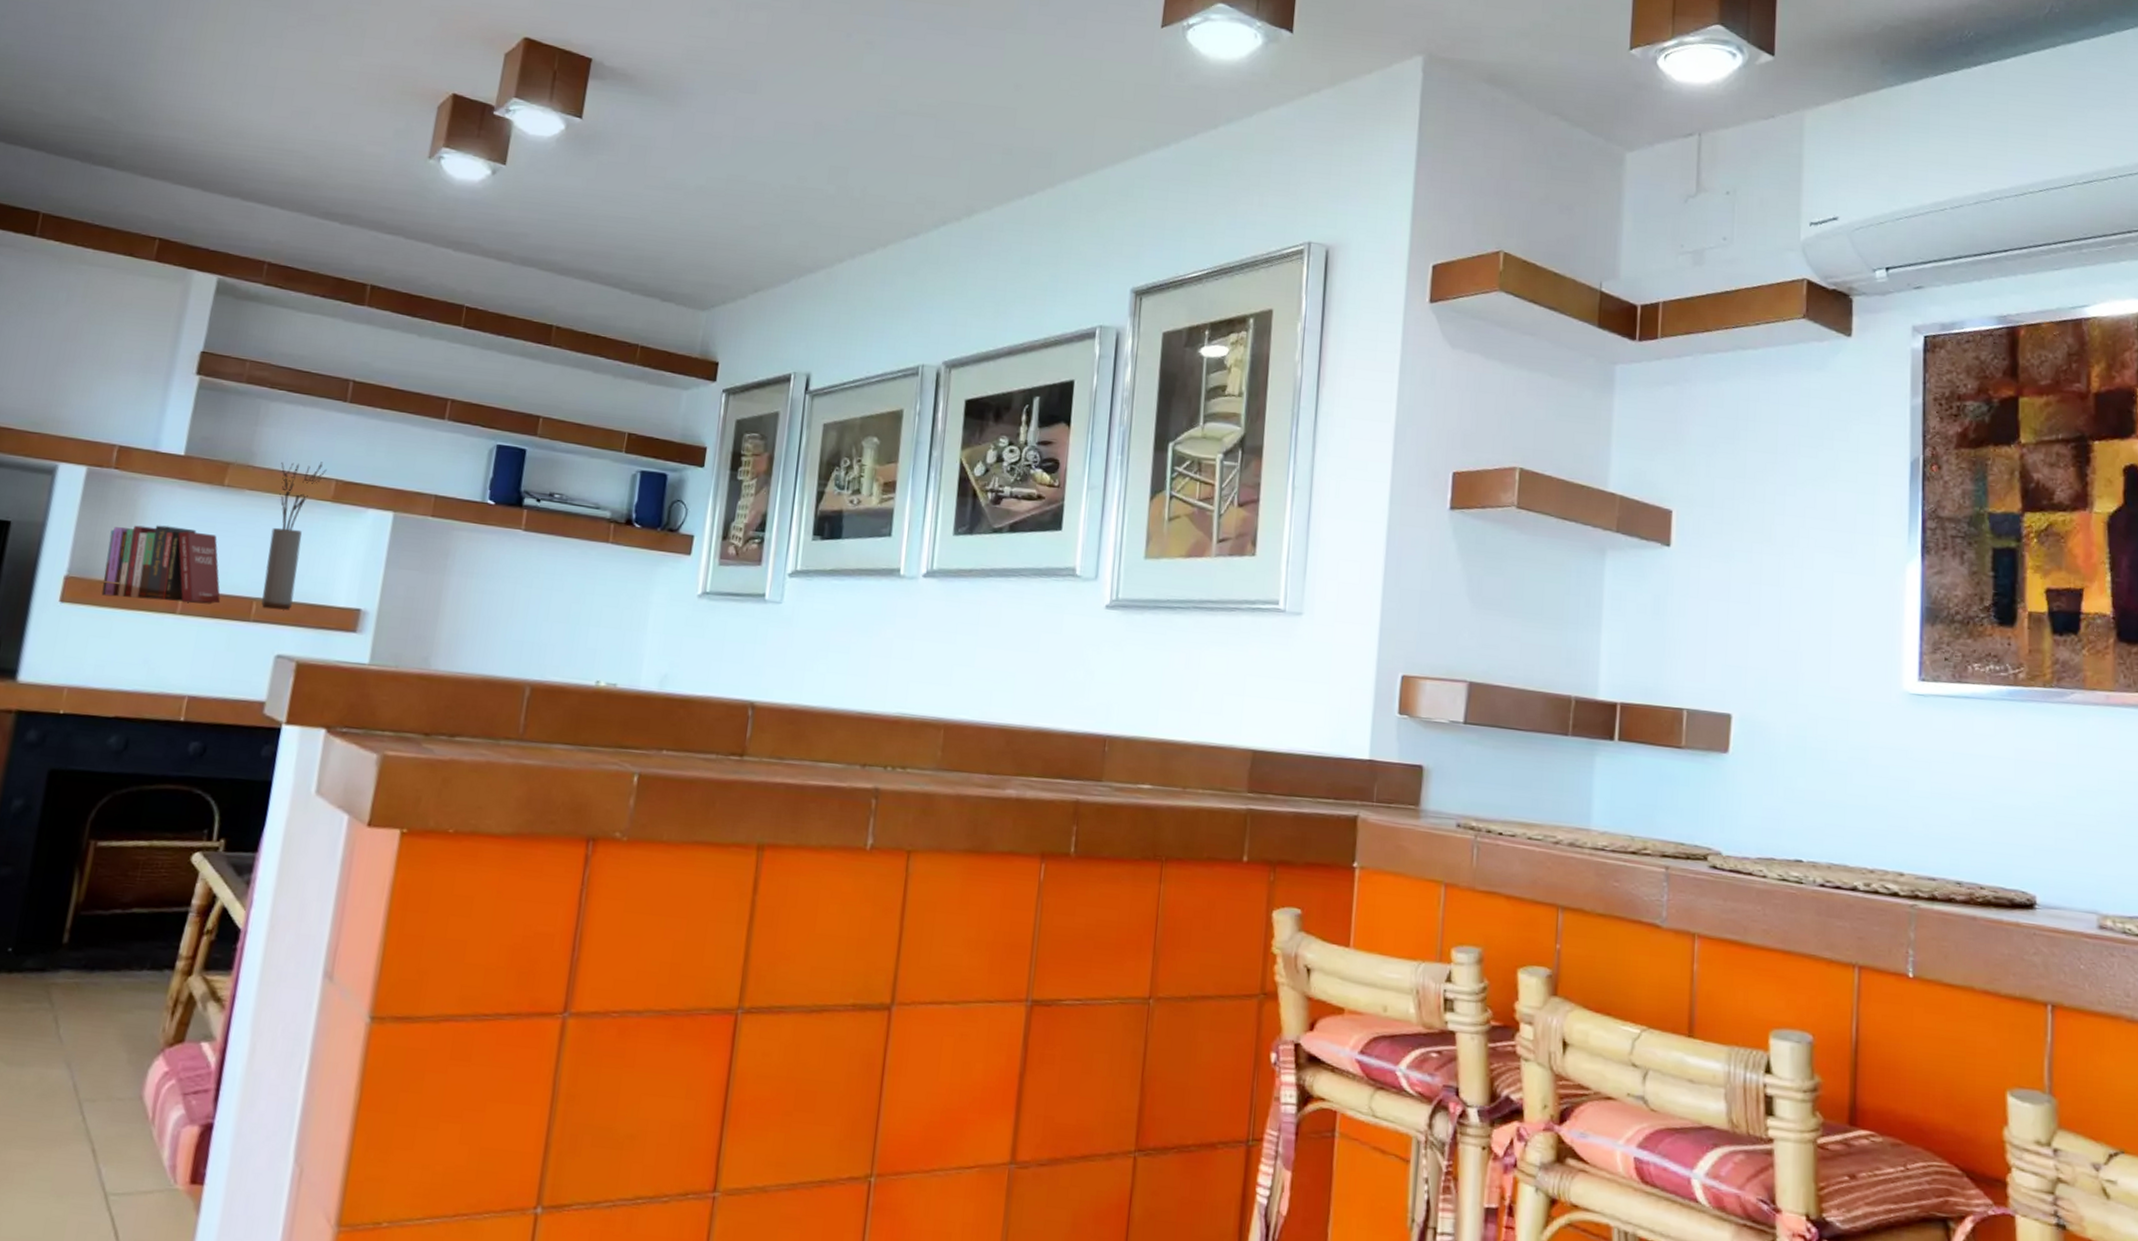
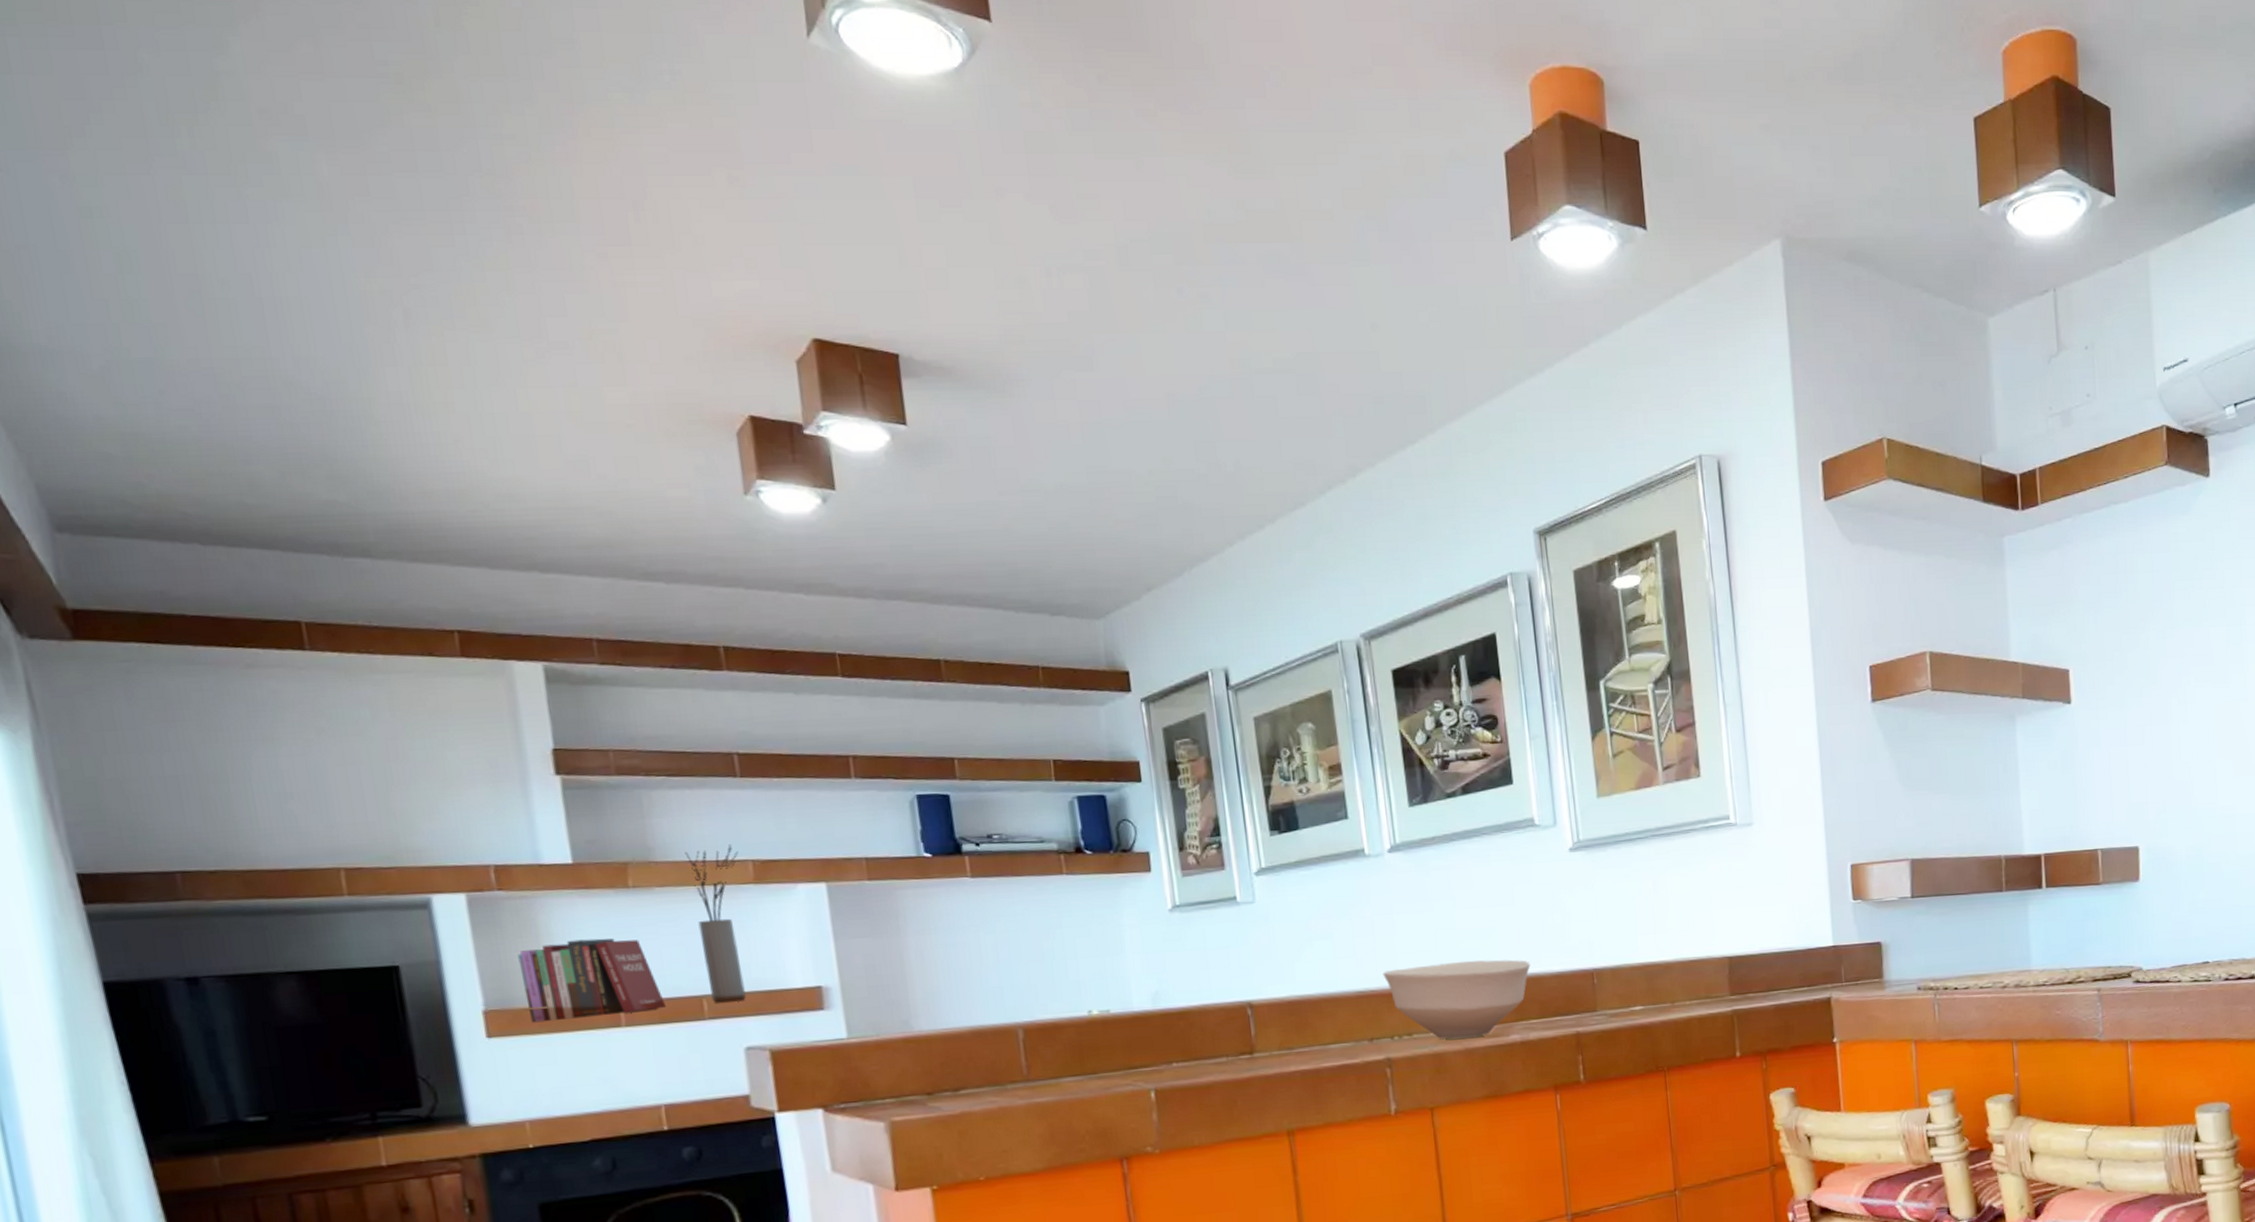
bowl: none [890,696,1043,784] -> present [1382,959,1531,1039]

